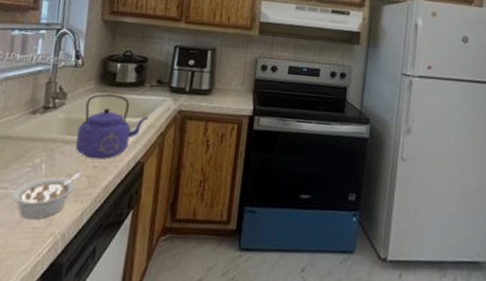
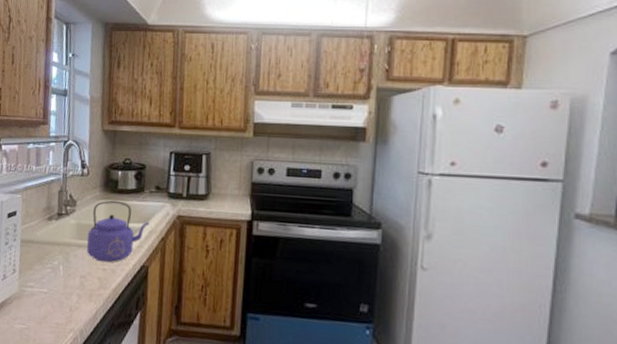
legume: present [11,173,82,220] -> none [37,275,93,316]

